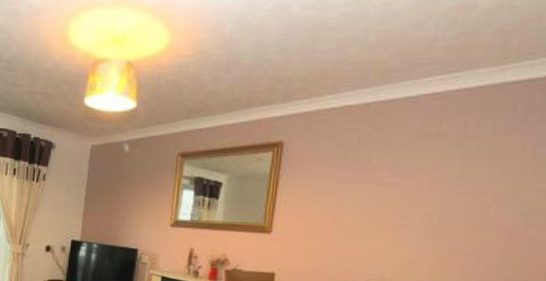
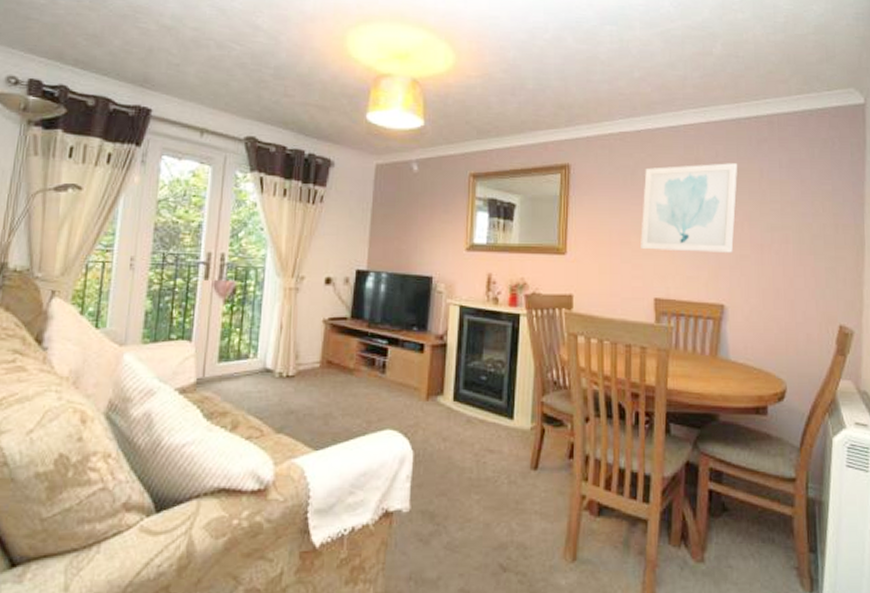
wall art: none [356,137,494,238] -> present [641,163,738,253]

